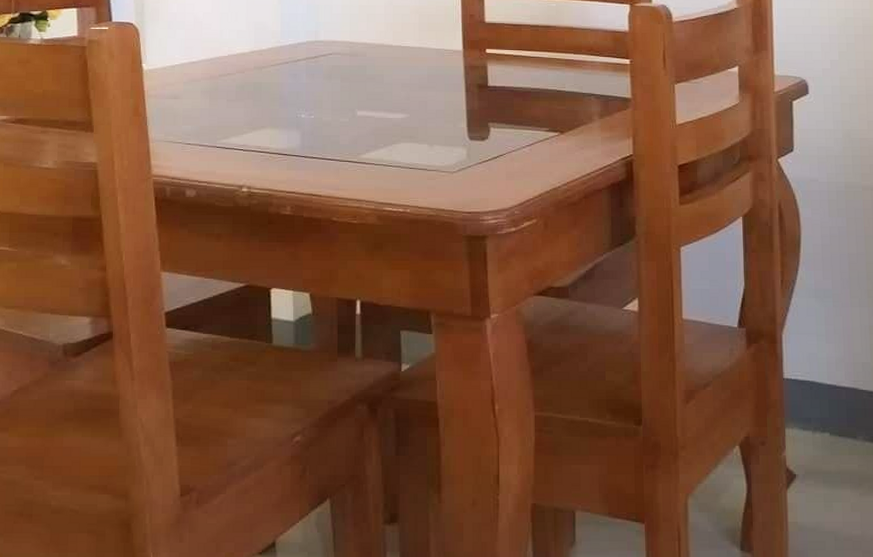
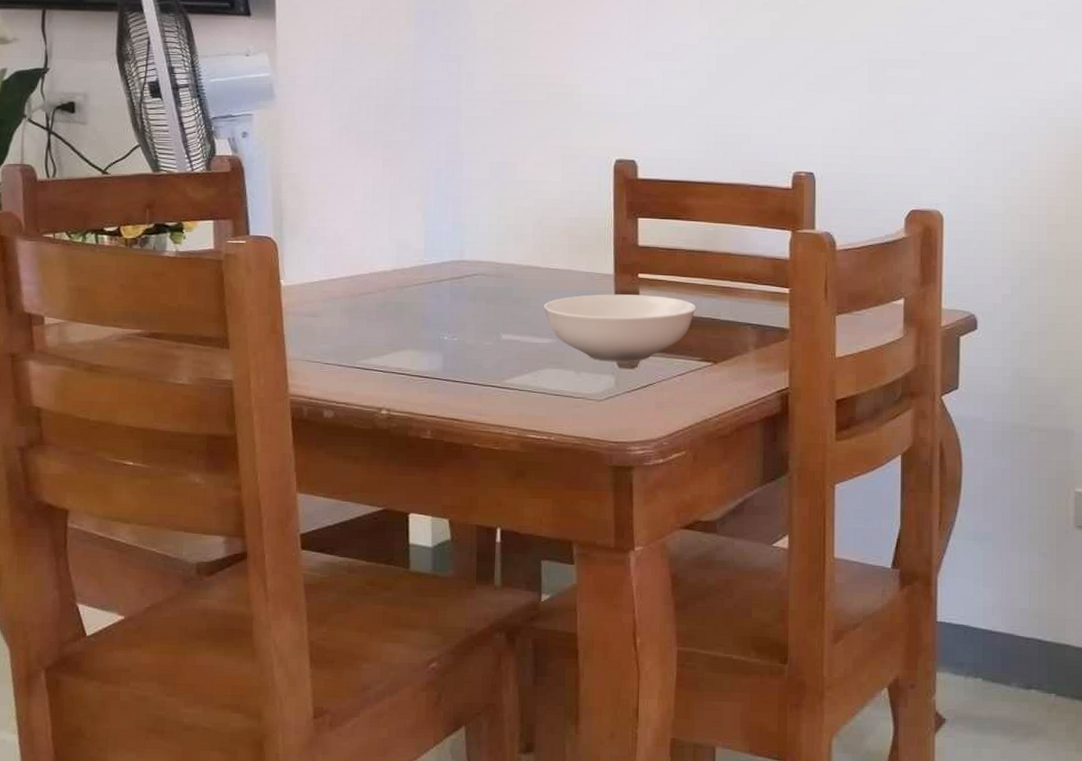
bowl: none [396,69,543,135] -> present [543,294,697,363]

